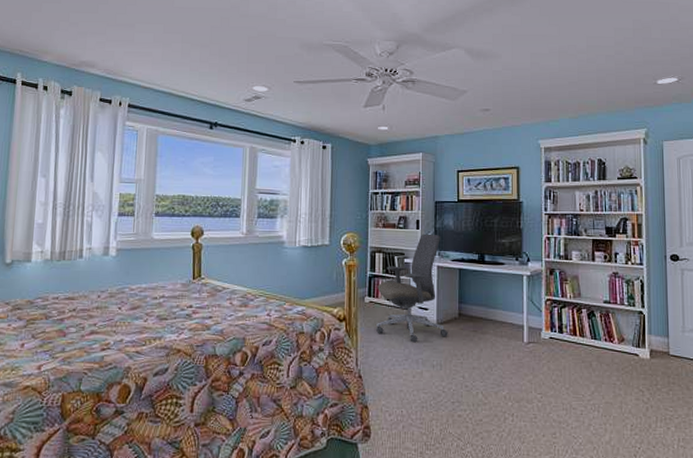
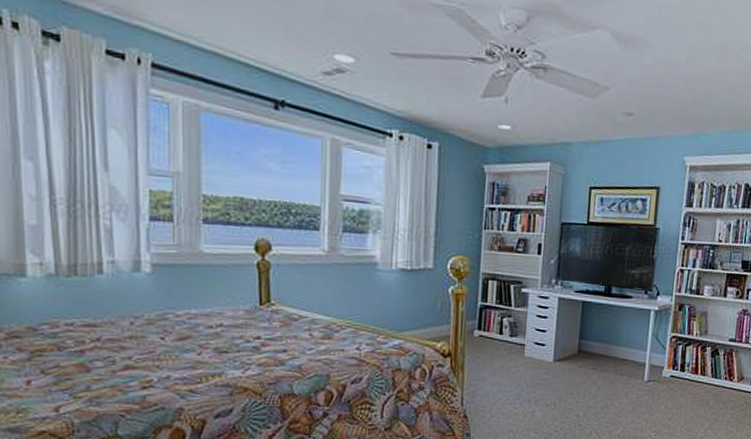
office chair: present [376,233,448,343] -> none [486,260,565,381]

